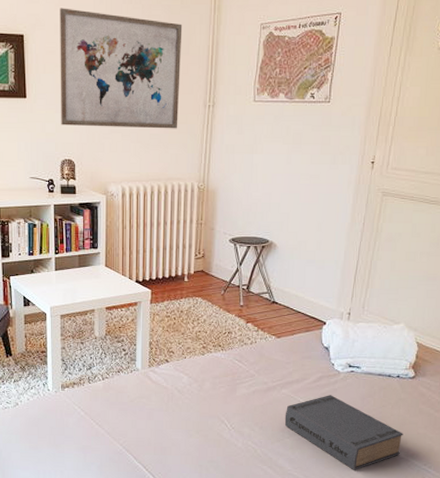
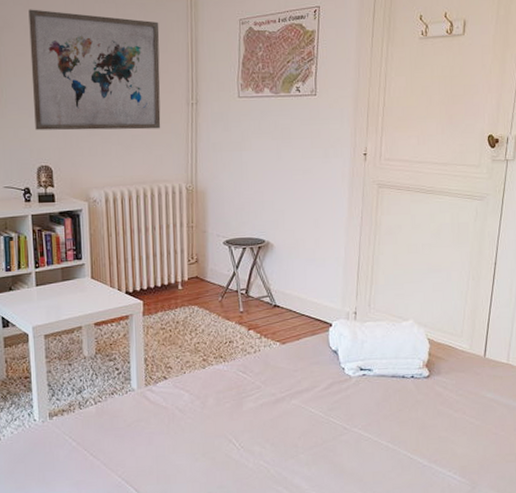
book: present [284,395,404,470] -> none [297,402,424,484]

